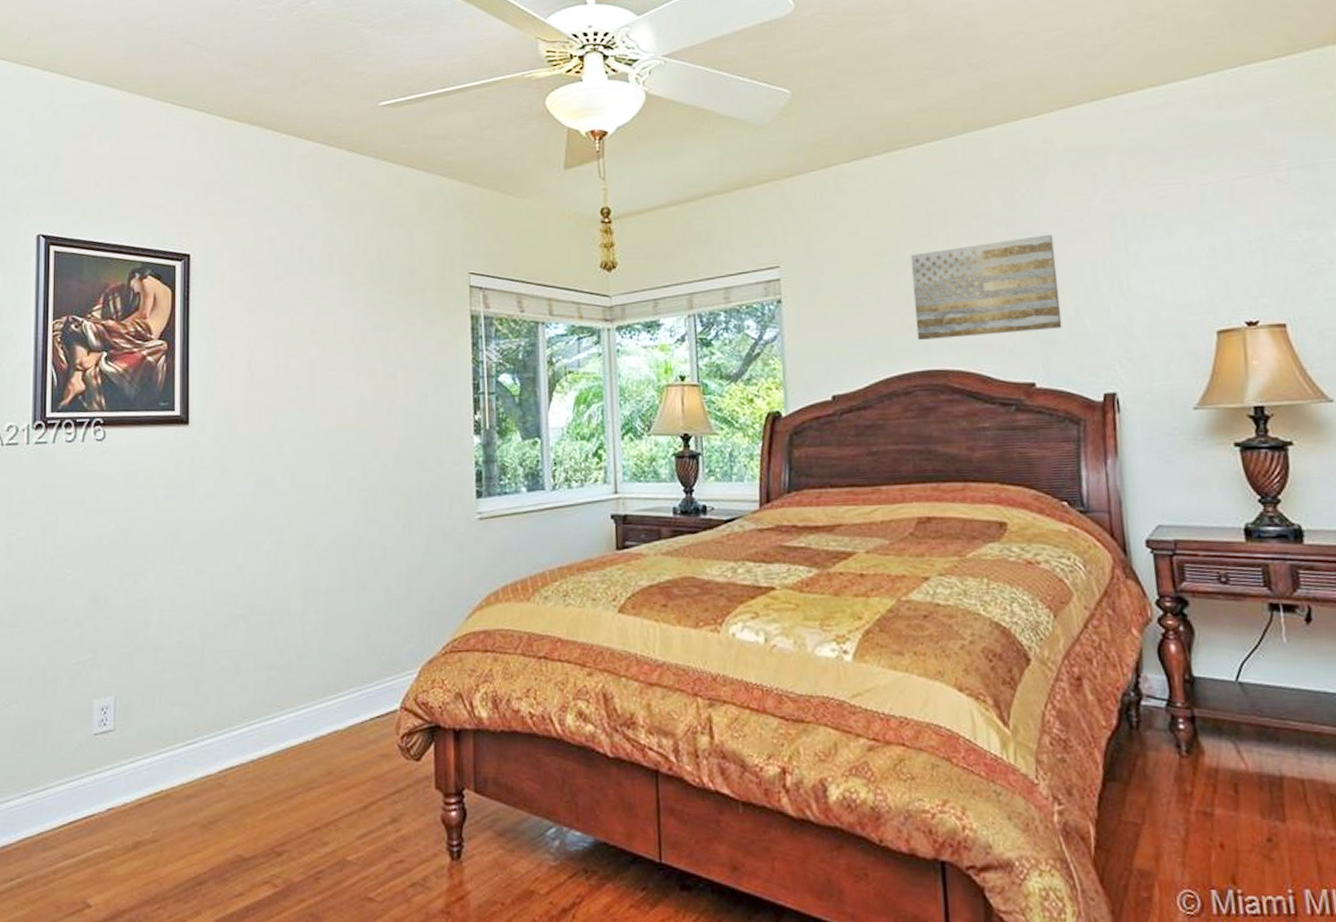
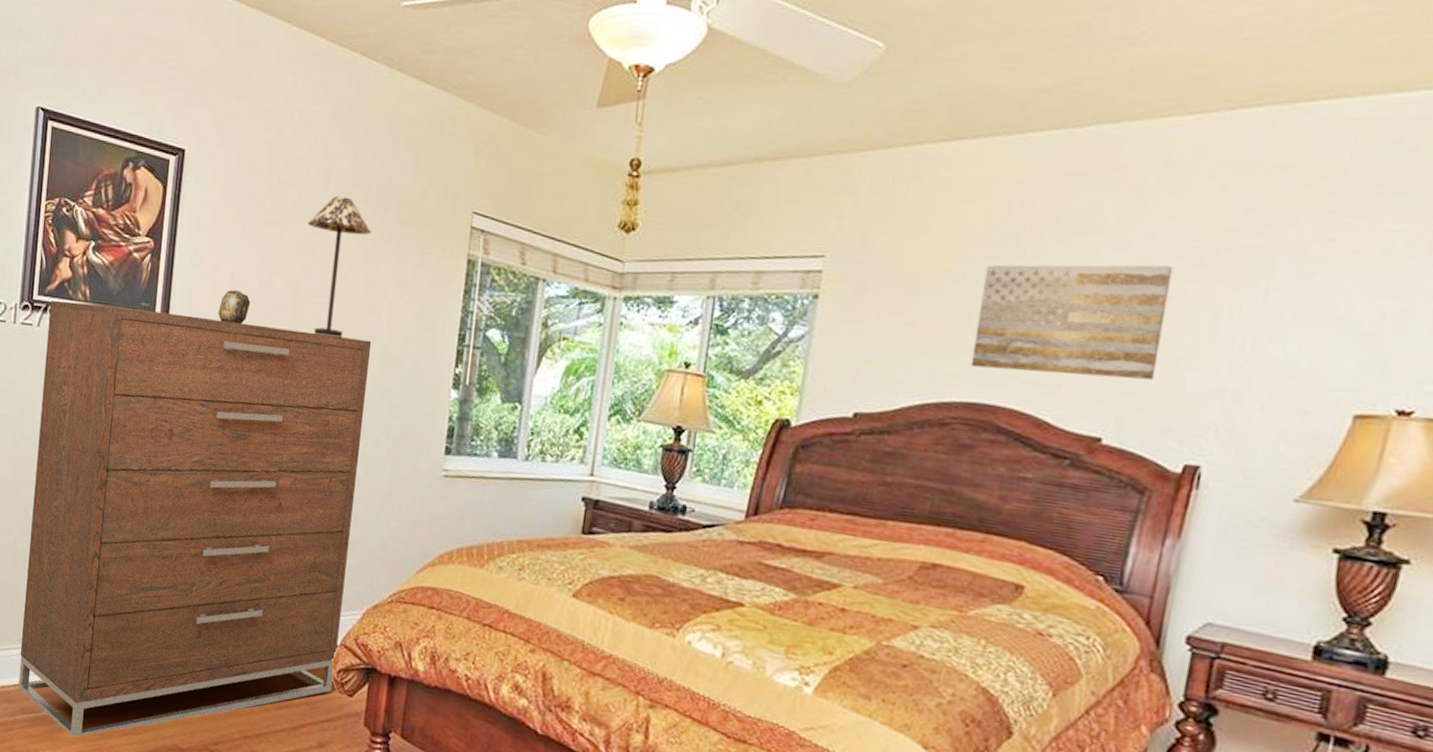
dresser: none [57,403,398,874] -> present [18,300,372,738]
jewelry box: none [238,376,270,409] -> present [218,290,251,324]
table lamp: none [317,276,379,406] -> present [308,196,372,338]

